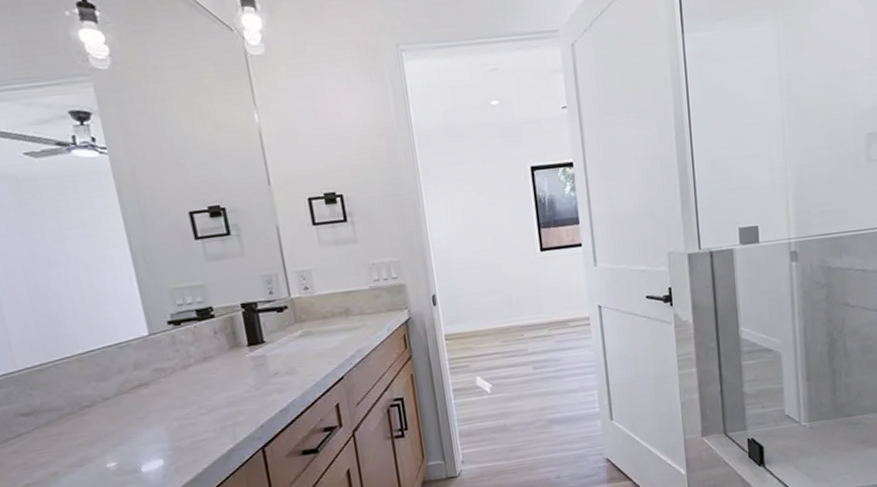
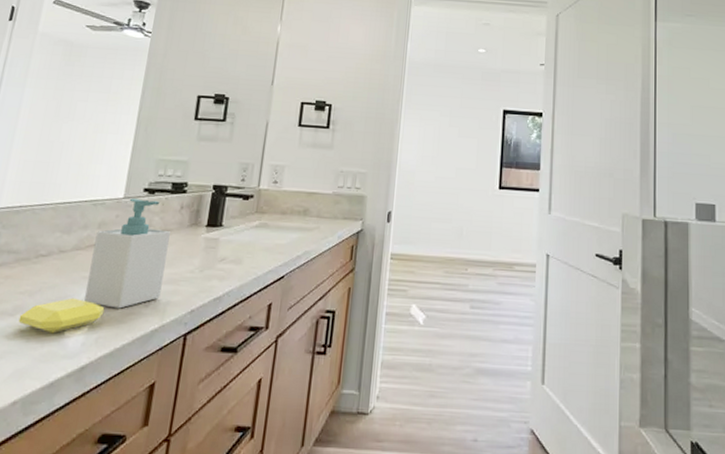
soap bar: none [89,438,174,474] -> present [18,297,105,334]
soap bottle: none [134,331,225,440] -> present [84,198,170,309]

